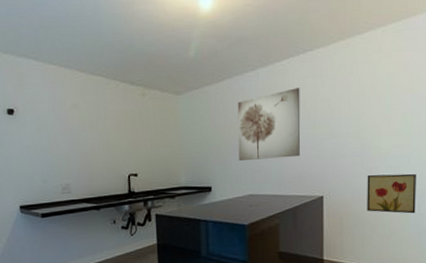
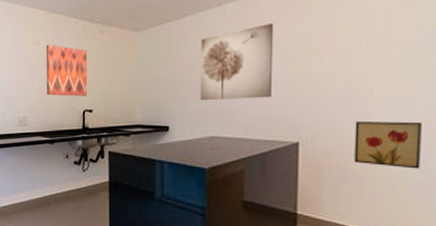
wall art: none [86,107,131,161] -> present [46,44,88,96]

